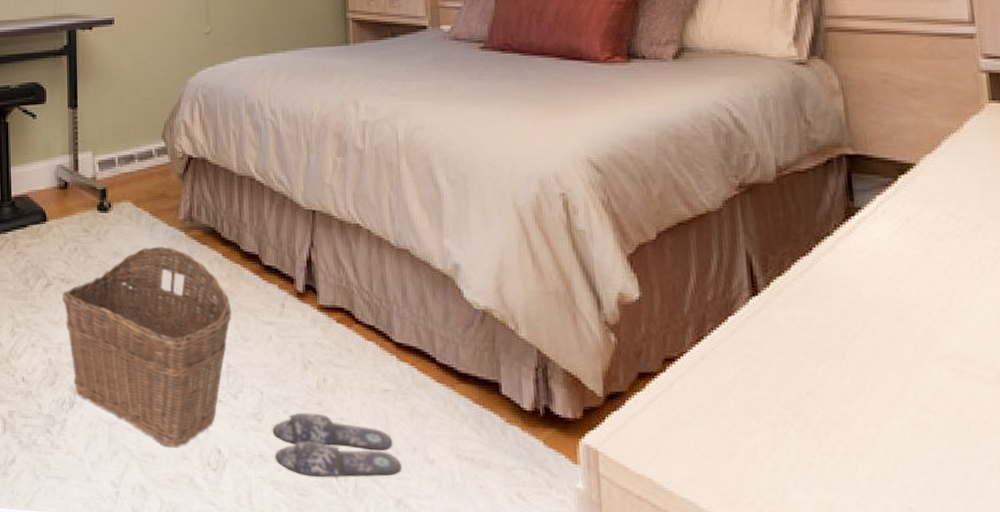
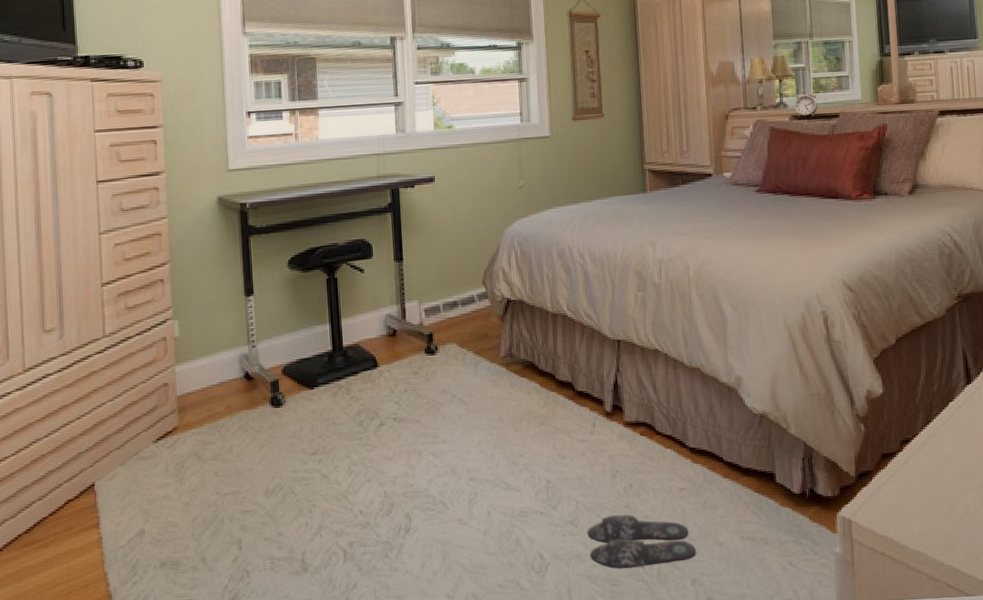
wicker basket: present [61,246,232,447] -> none [394,381,550,557]

